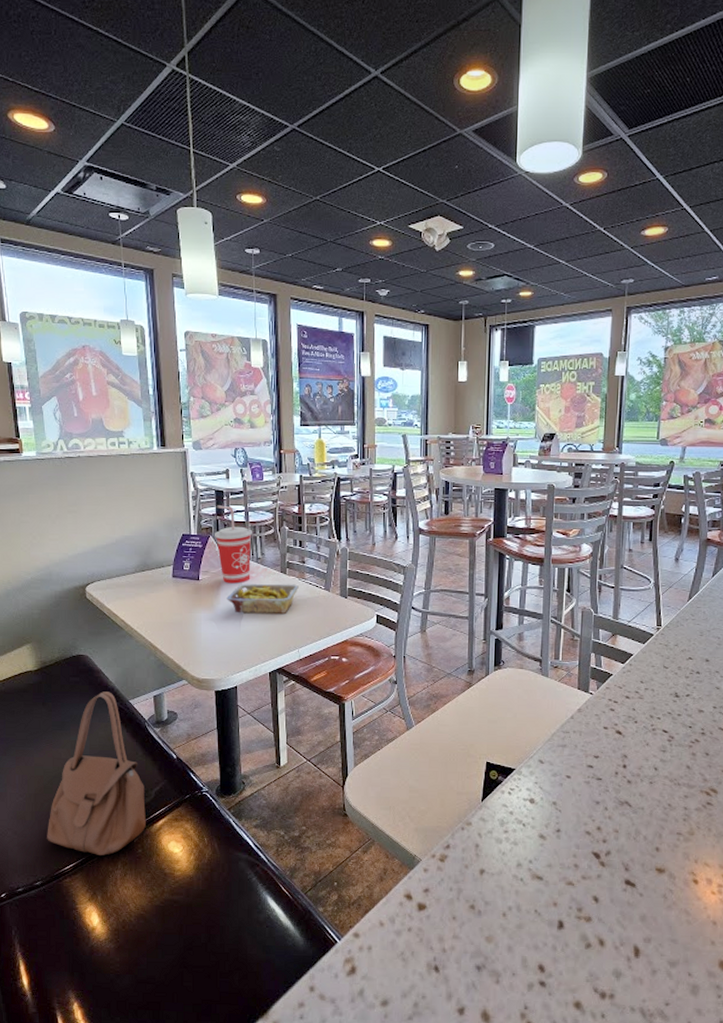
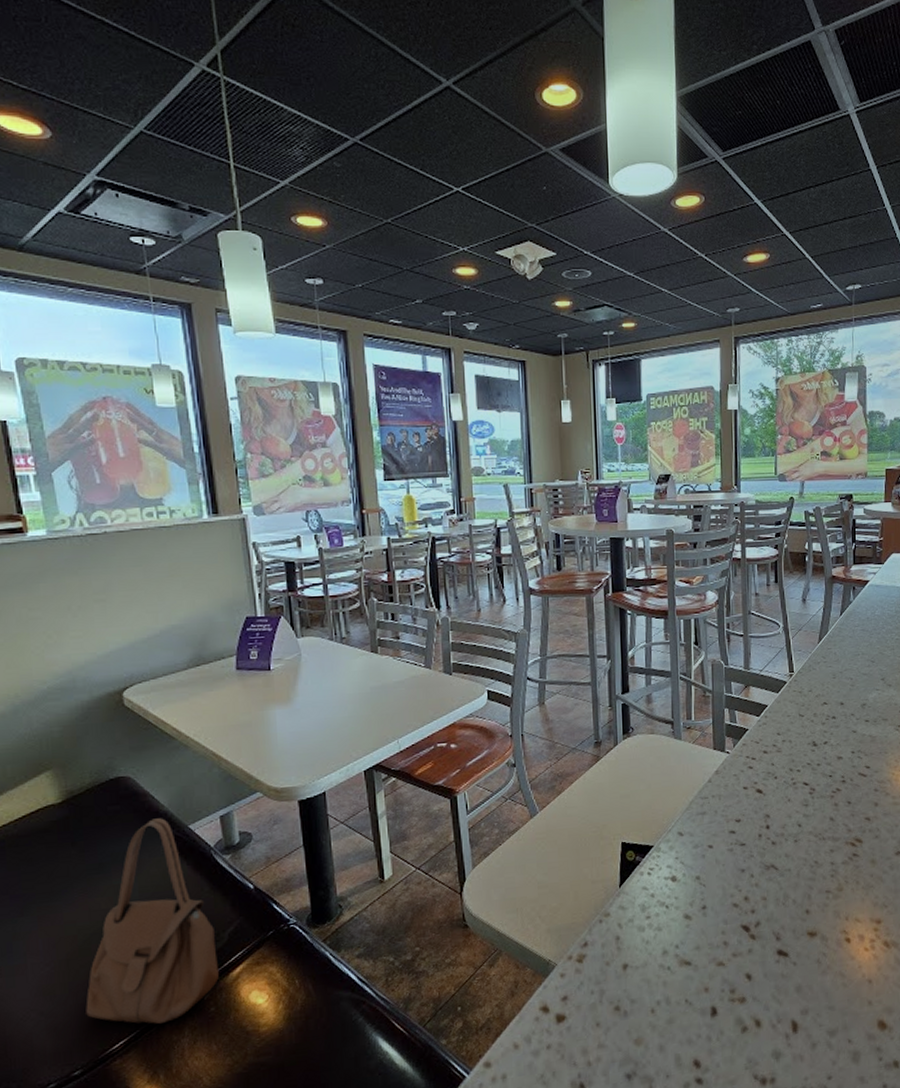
beverage cup: present [215,505,253,584] -> none [287,579,335,671]
french fries: present [227,584,299,614] -> none [306,664,394,705]

